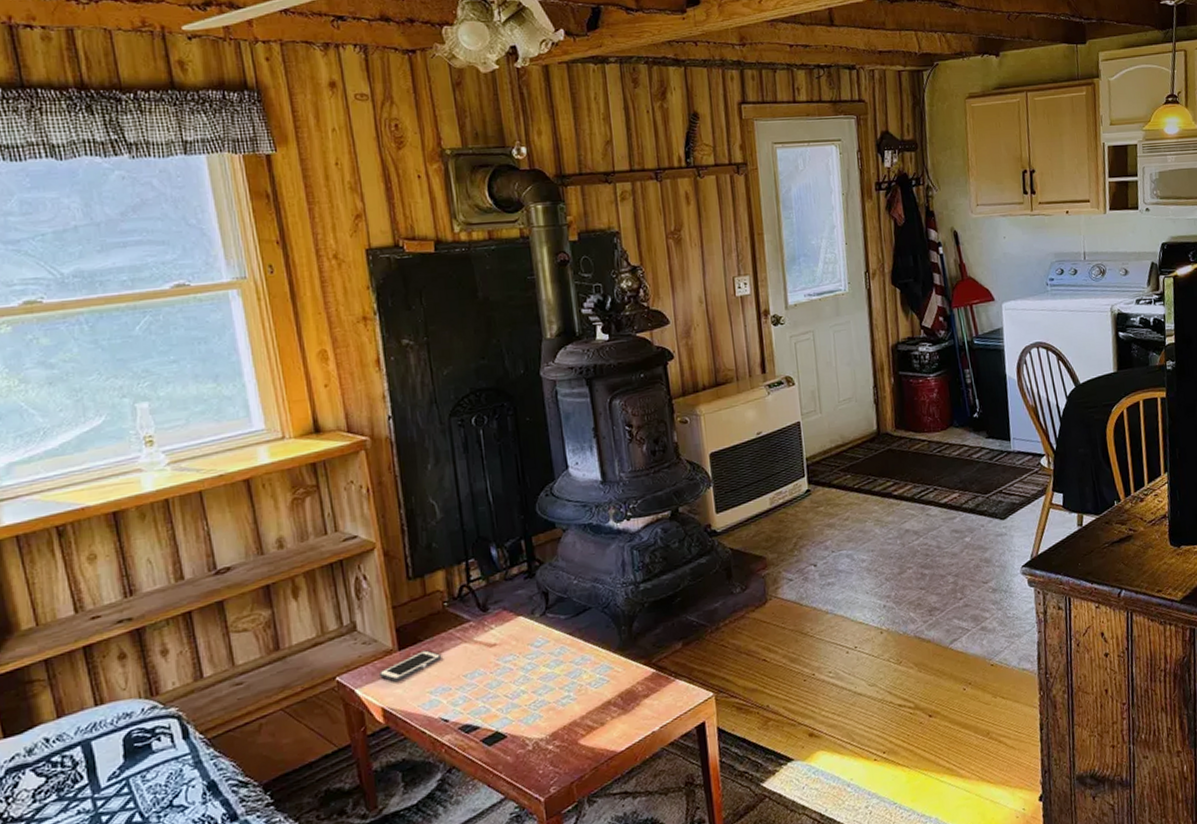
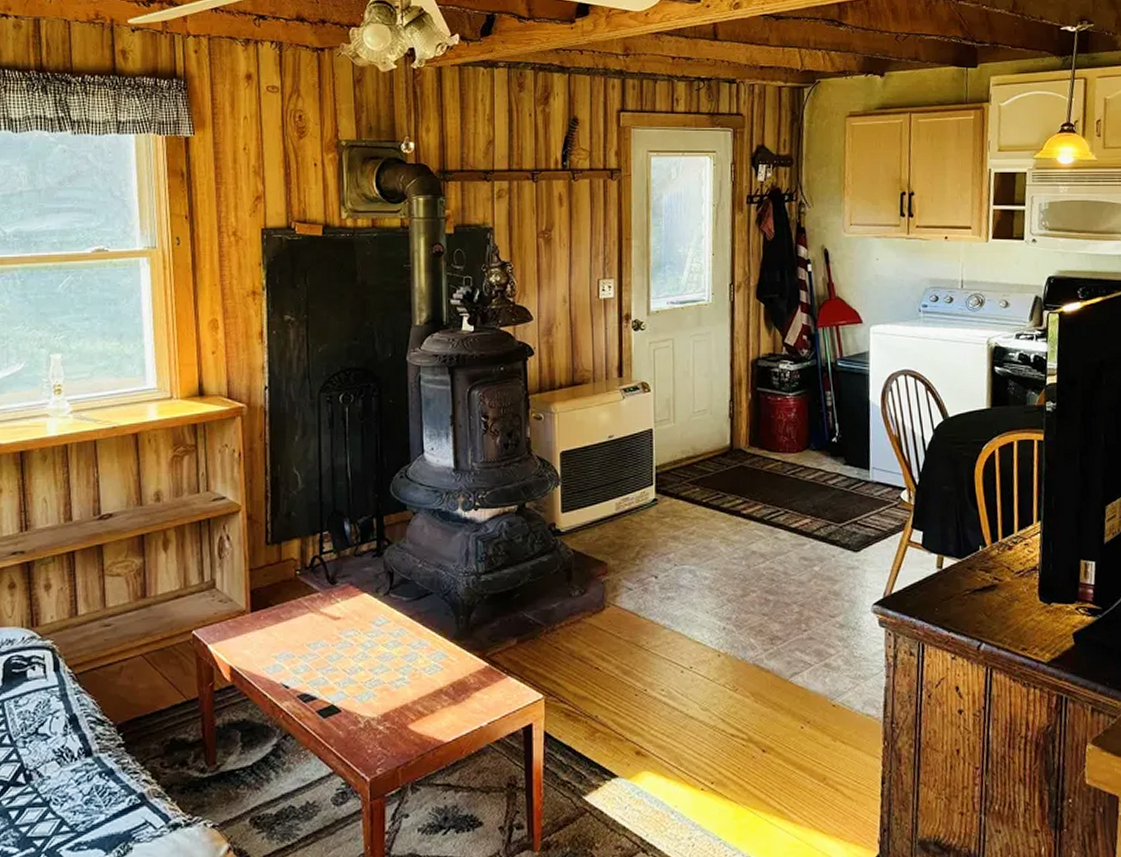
cell phone: present [379,650,442,682] -> none [231,615,289,642]

